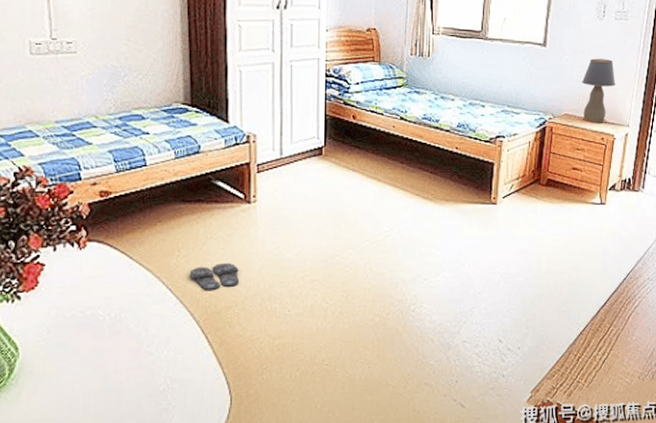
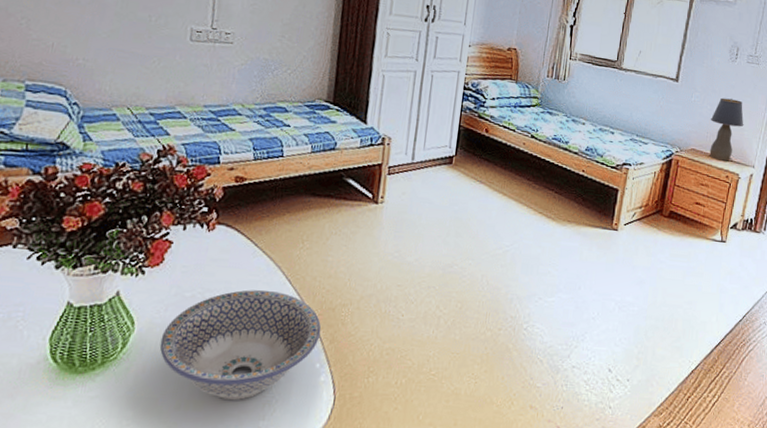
bowl: none [47,301,209,413] -> present [159,289,322,401]
slippers: present [189,263,239,291] -> none [309,260,358,287]

